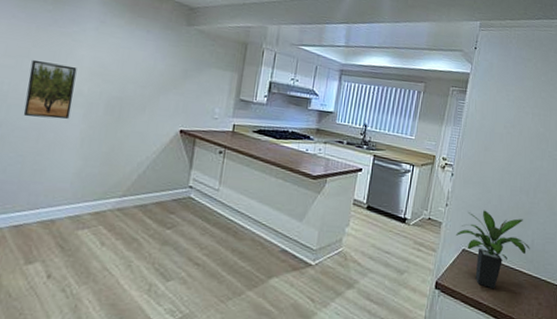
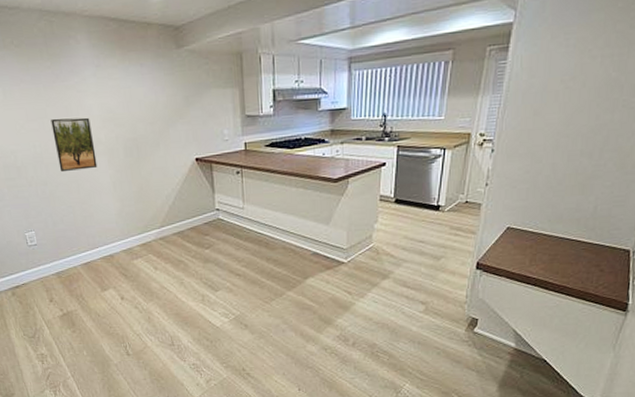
potted plant: present [455,210,530,290] -> none [498,183,592,263]

